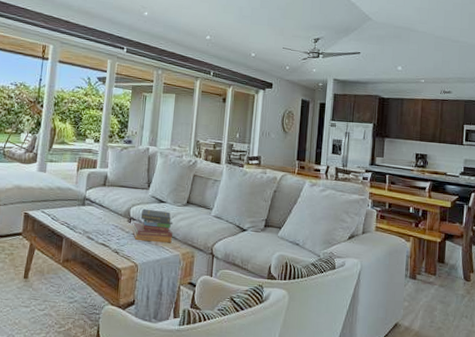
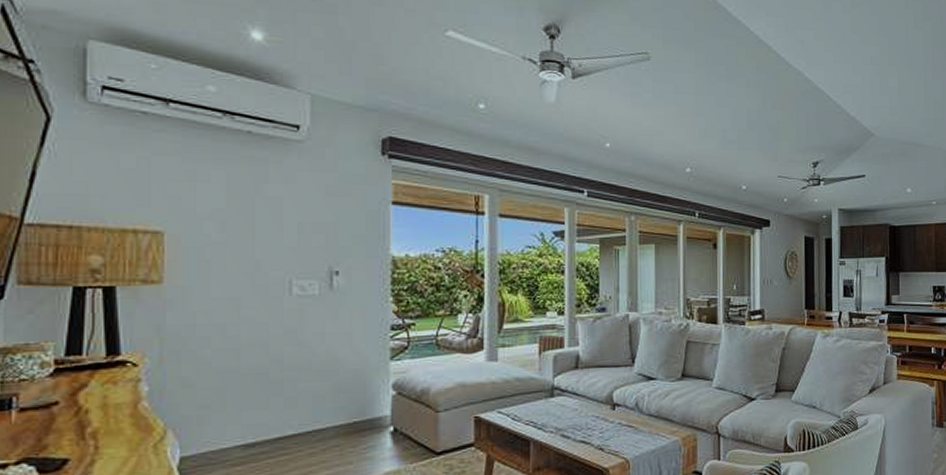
books: present [132,208,173,243] -> none [618,390,668,431]

